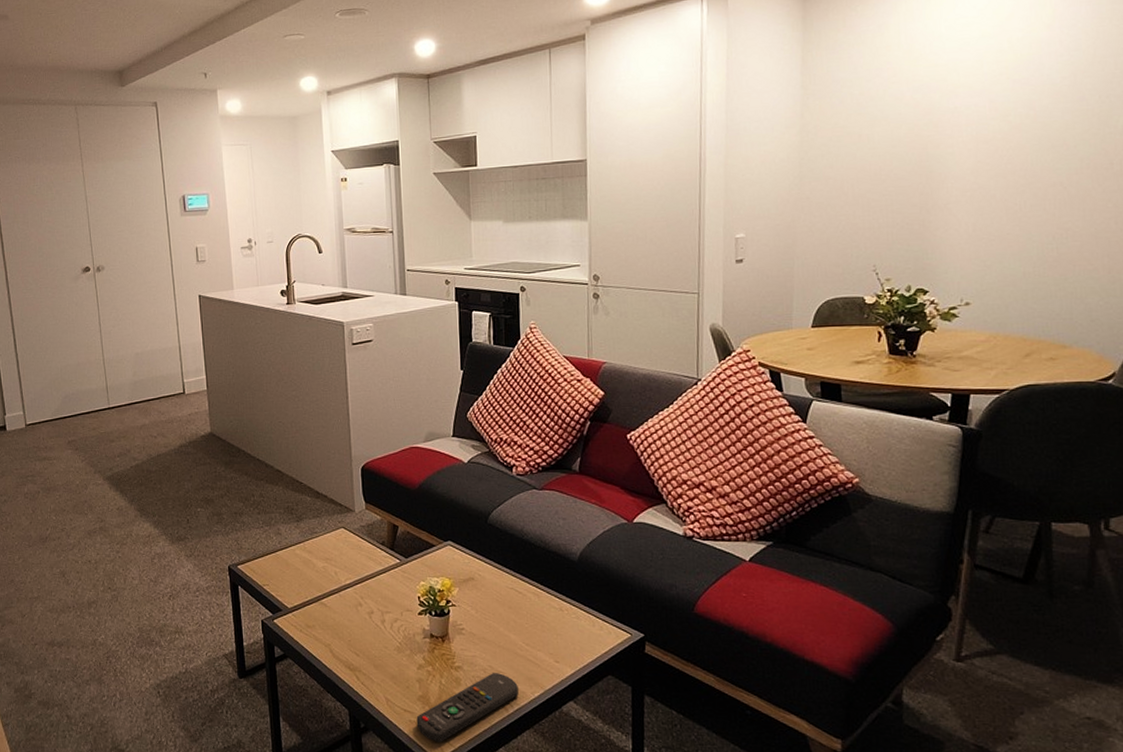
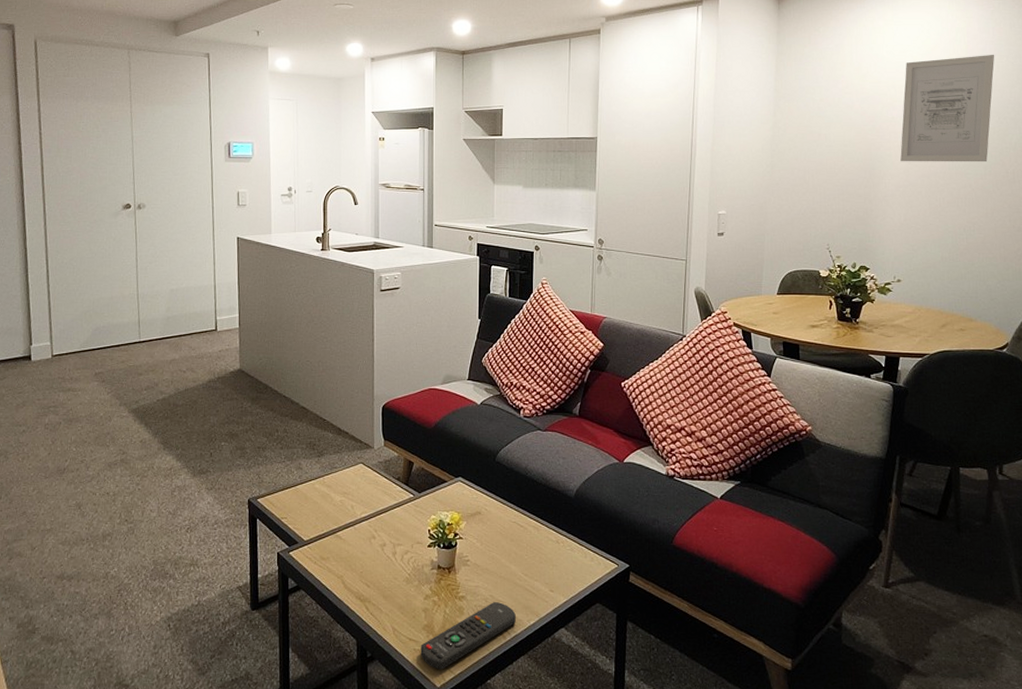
wall art: none [966,17,1093,161] -> present [900,54,995,162]

